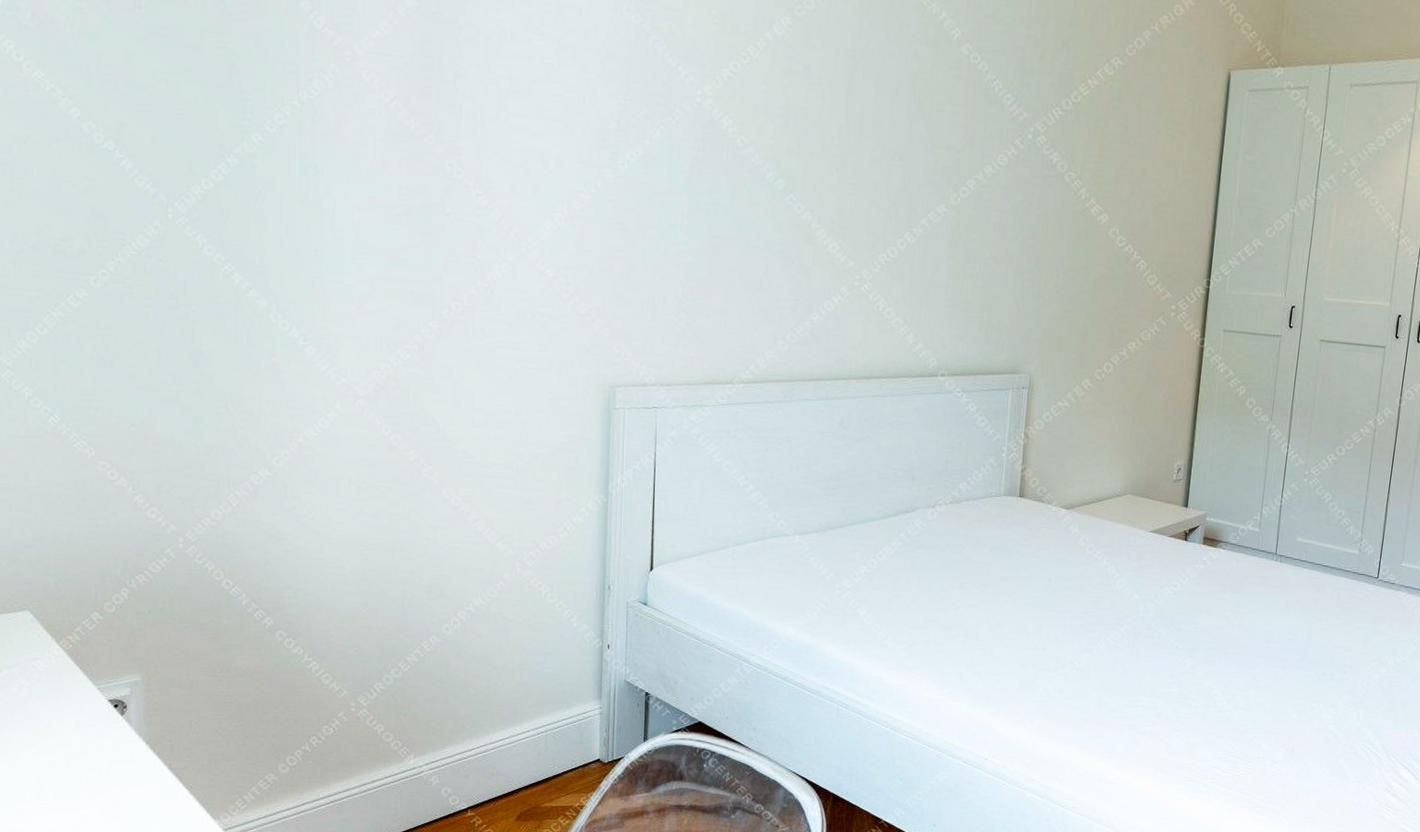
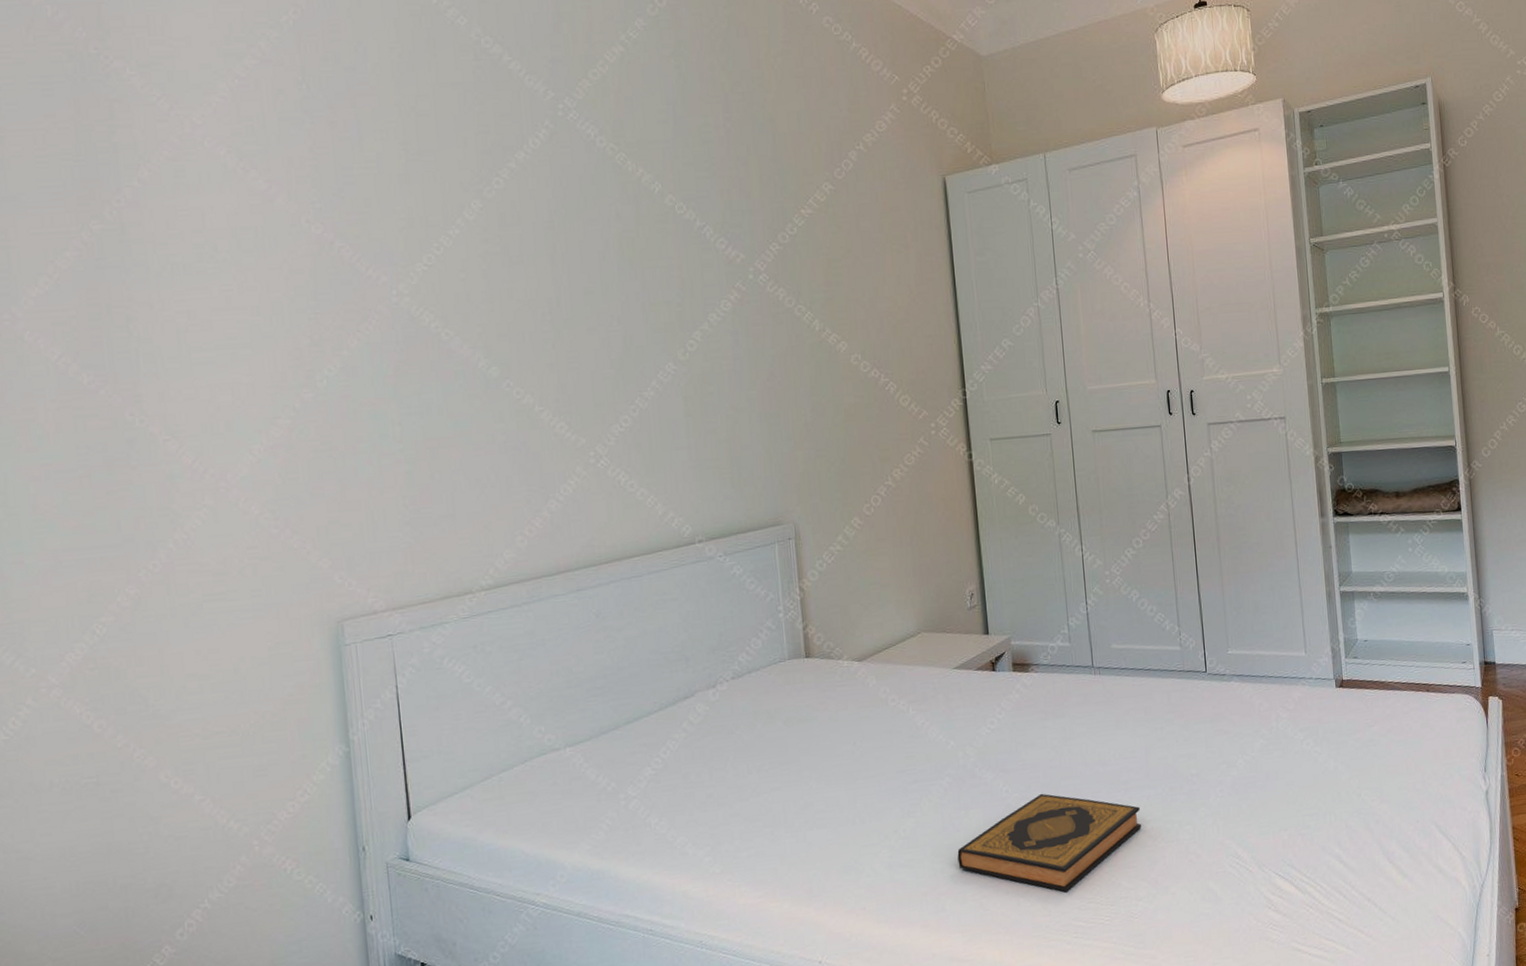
hardback book: none [1121,655,1292,743] -> present [957,793,1141,892]

